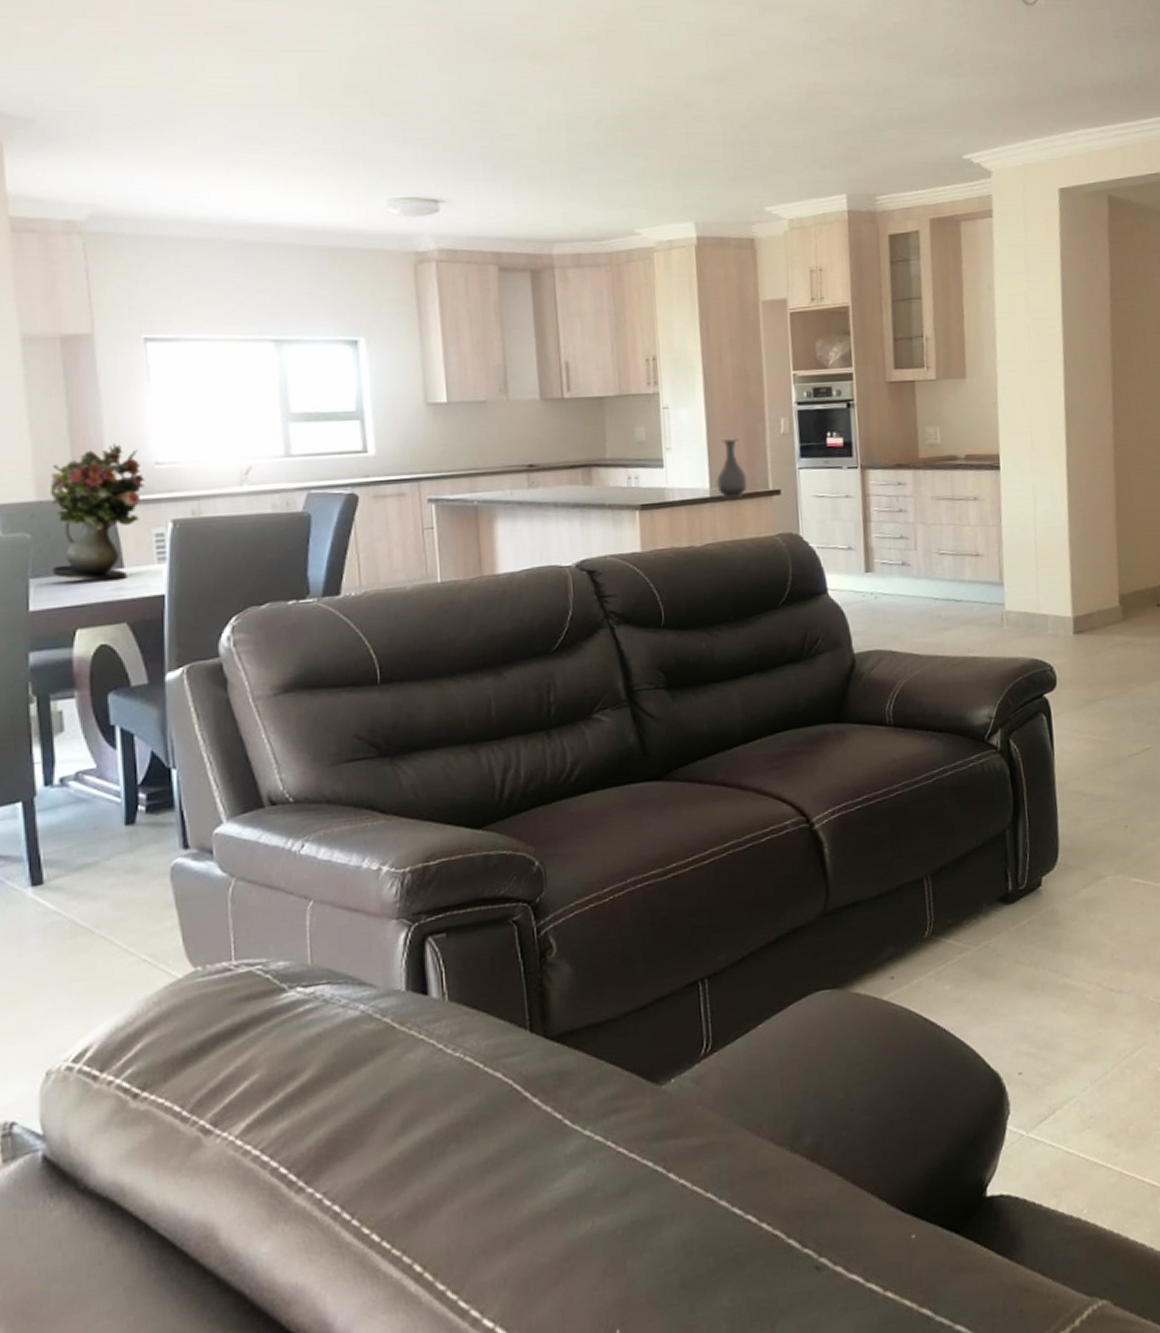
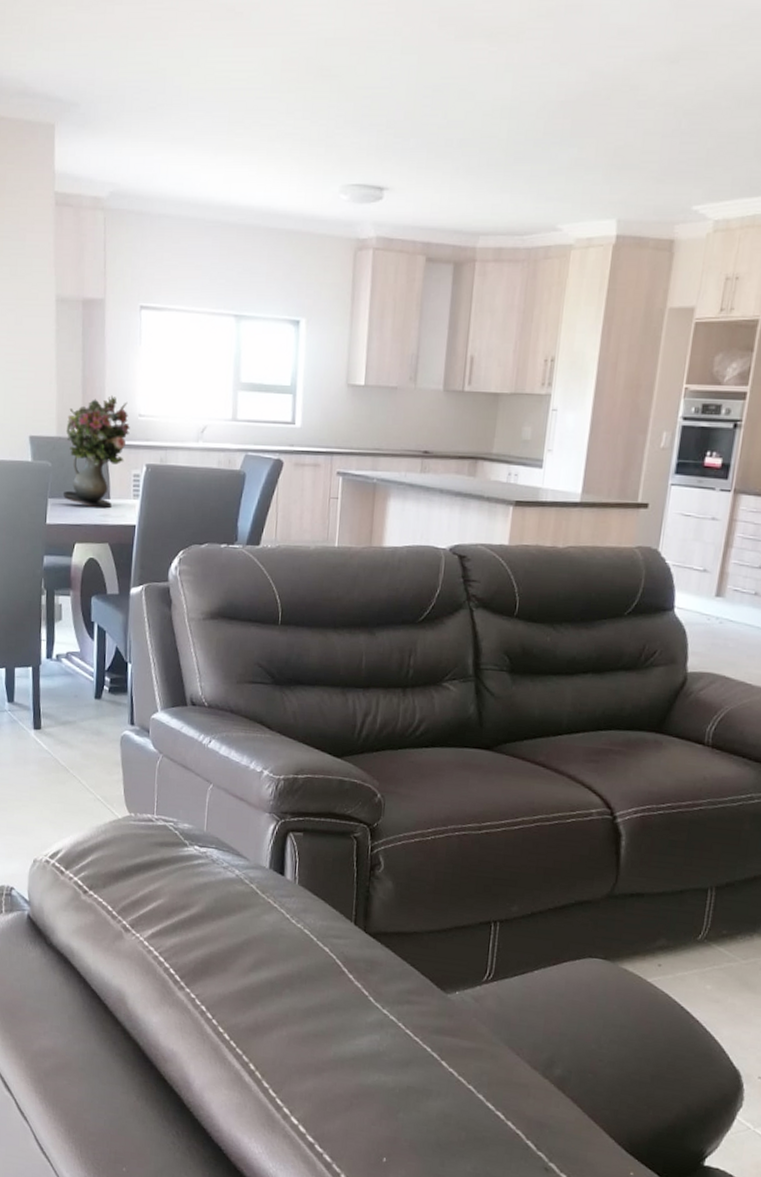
vase: present [715,438,748,500] -> none [587,446,619,507]

